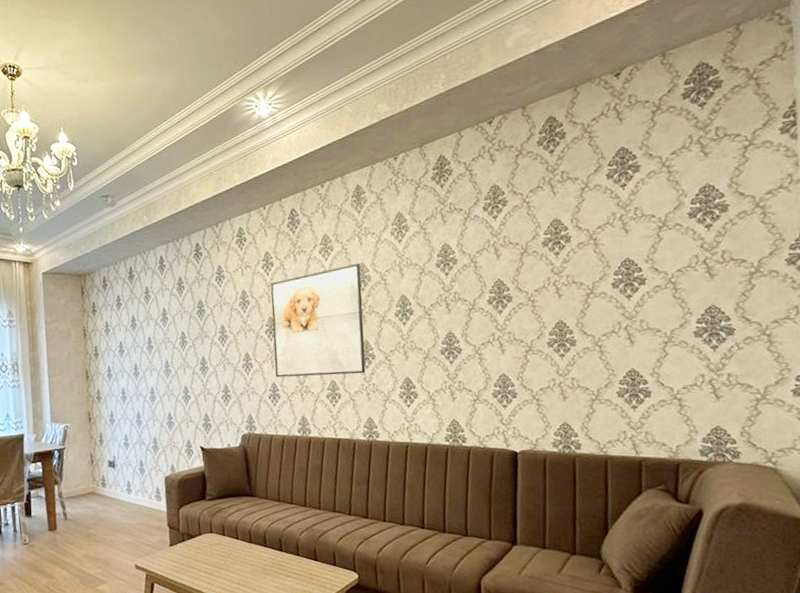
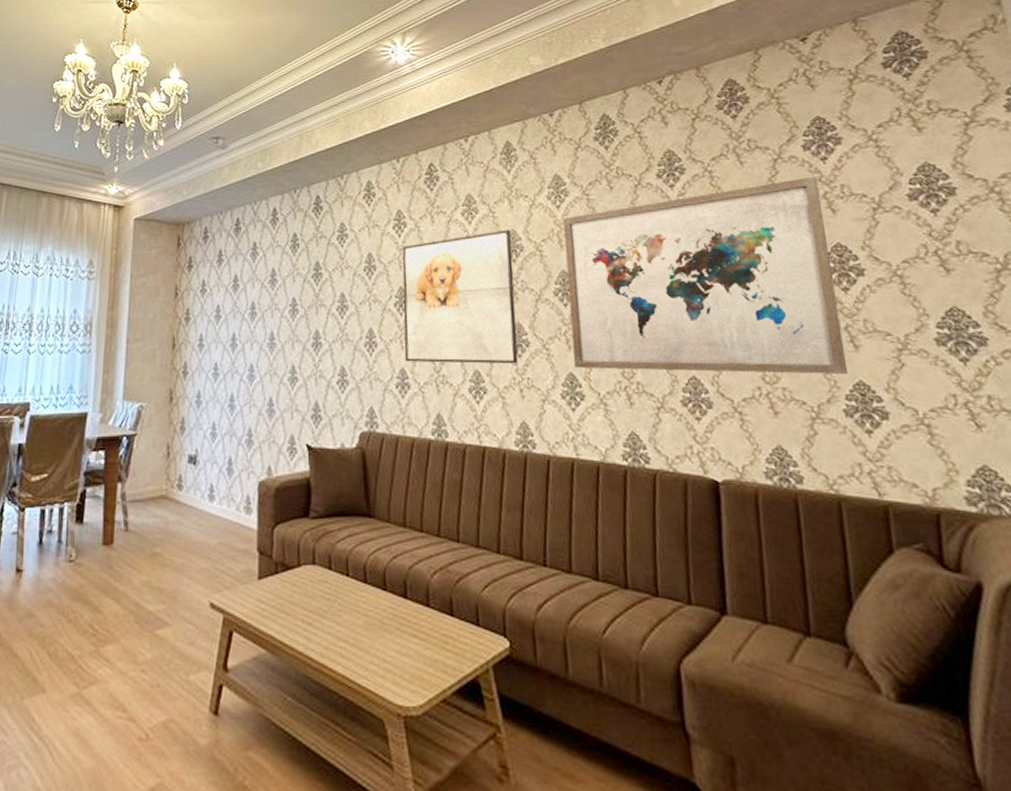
wall art: none [404,201,624,374] -> present [563,176,849,375]

